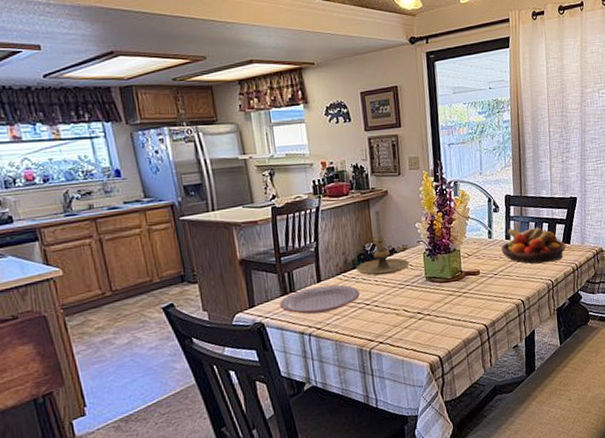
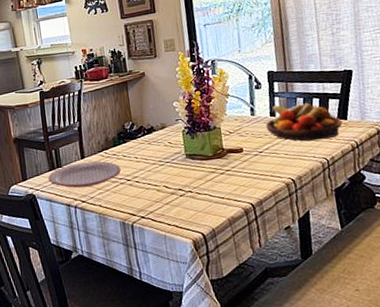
candle holder: present [356,210,410,276] -> none [116,91,169,153]

